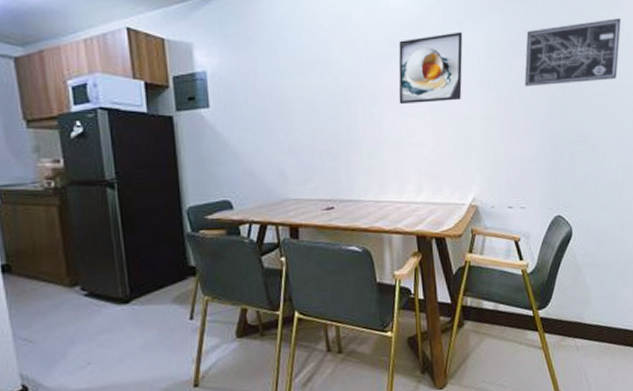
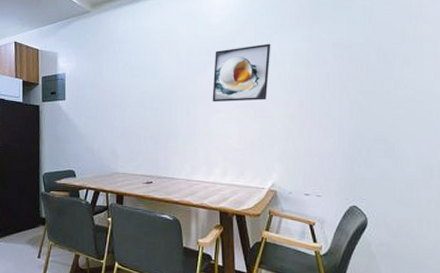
wall art: present [524,17,621,87] -> none [327,30,427,90]

